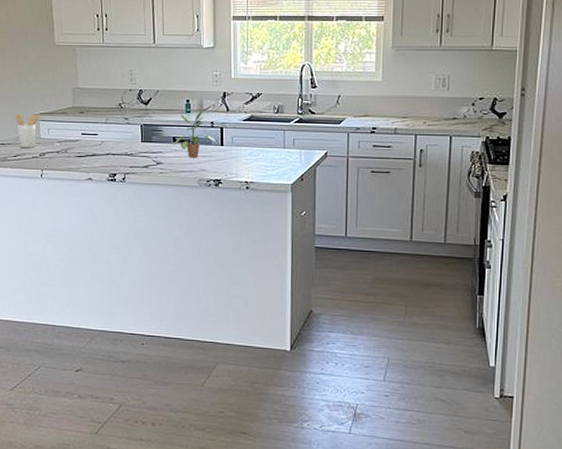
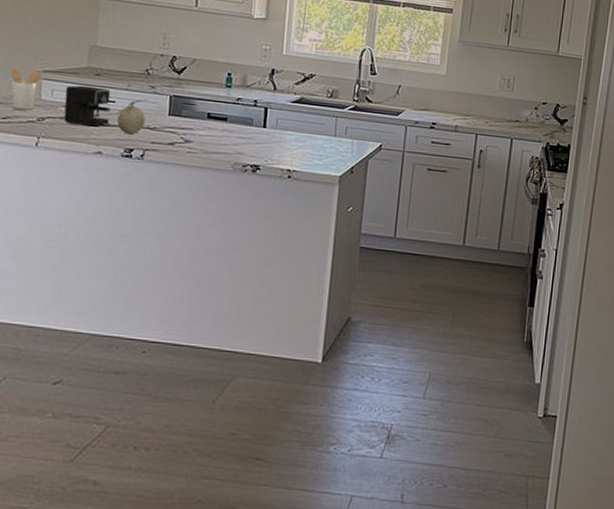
coffee maker: none [58,123,95,157] -> present [63,85,112,127]
fruit: none [101,130,123,161] -> present [117,99,148,135]
potted plant: present [173,108,216,158] -> none [206,84,258,139]

